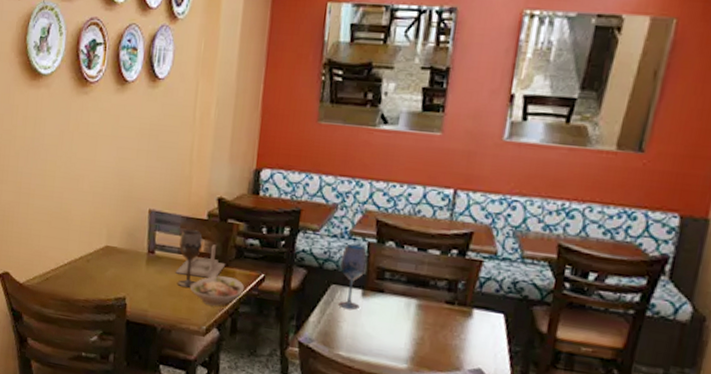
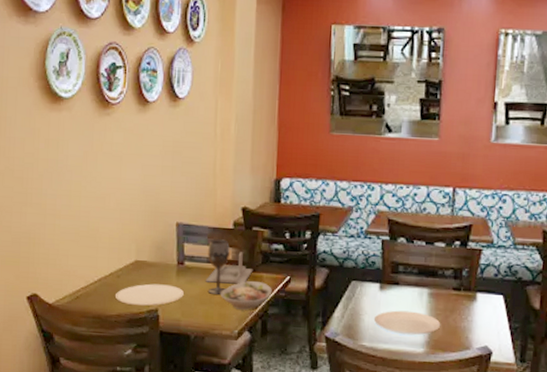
plate: none [84,270,153,294] -> present [116,283,184,306]
wineglass: present [337,243,368,311] -> none [358,242,383,303]
plate: none [352,320,429,351] -> present [373,310,441,336]

